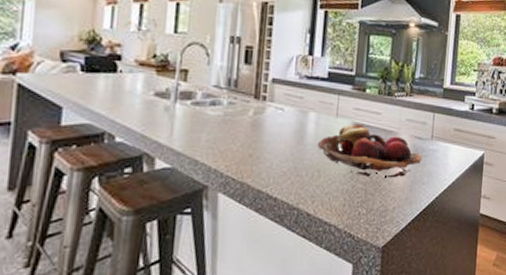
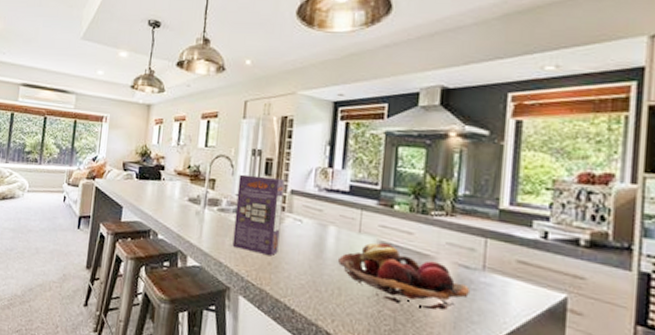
cereal box: none [209,63,266,148] -> present [232,174,285,256]

